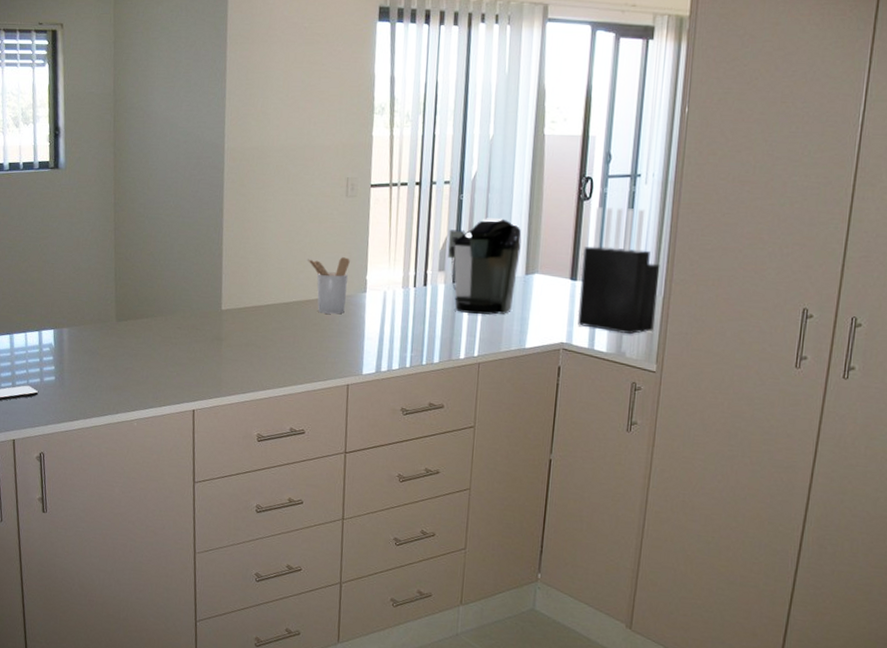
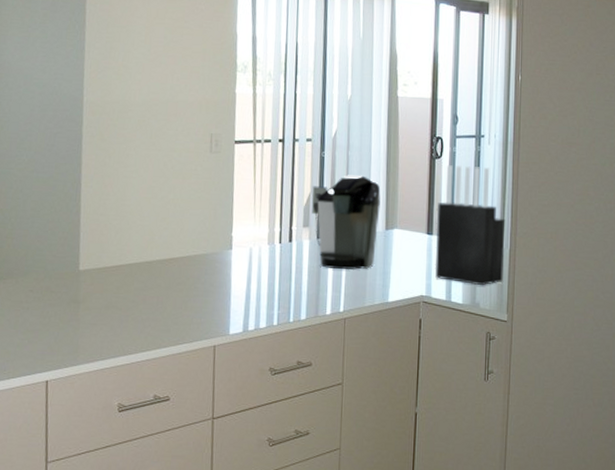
utensil holder: present [307,257,350,314] -> none [170,214,215,273]

